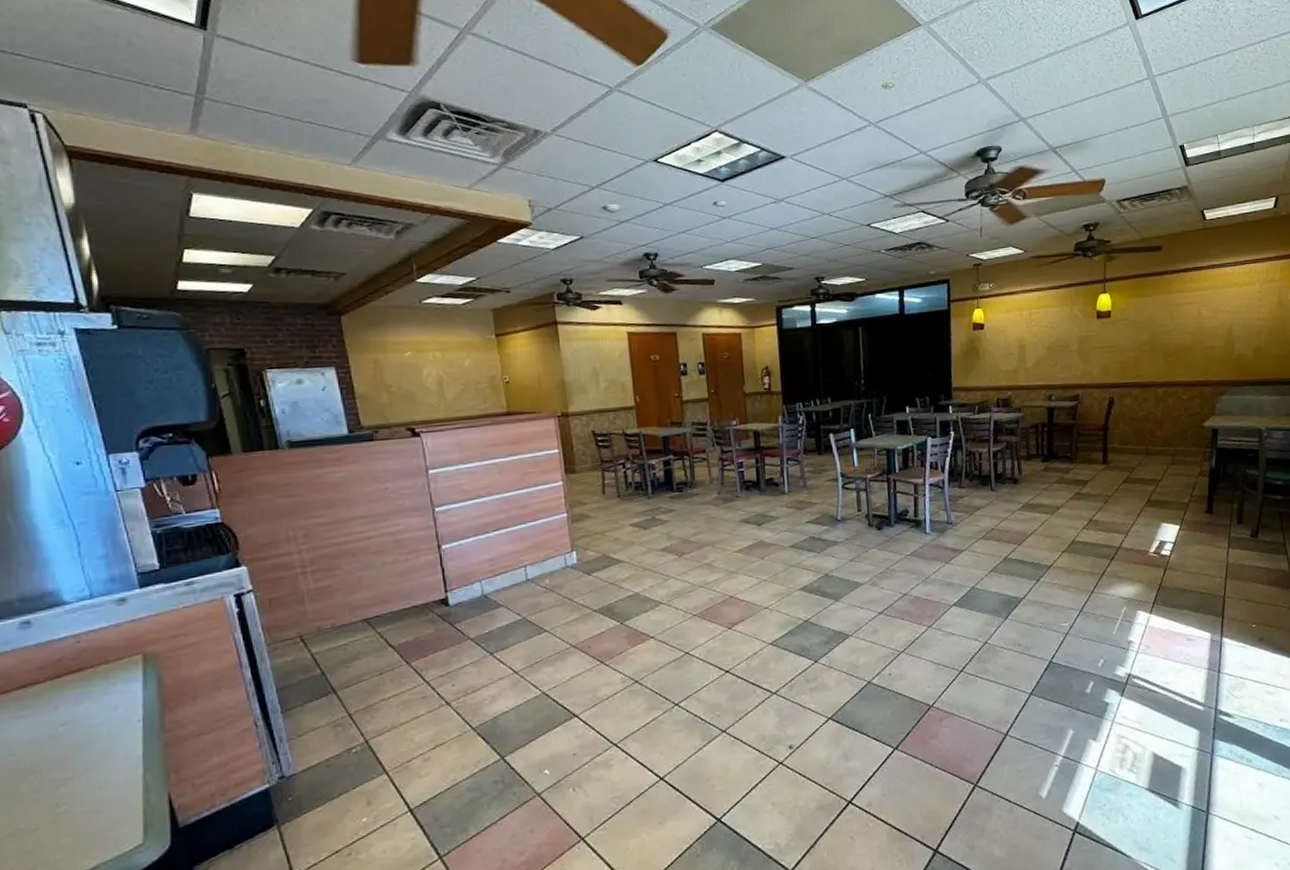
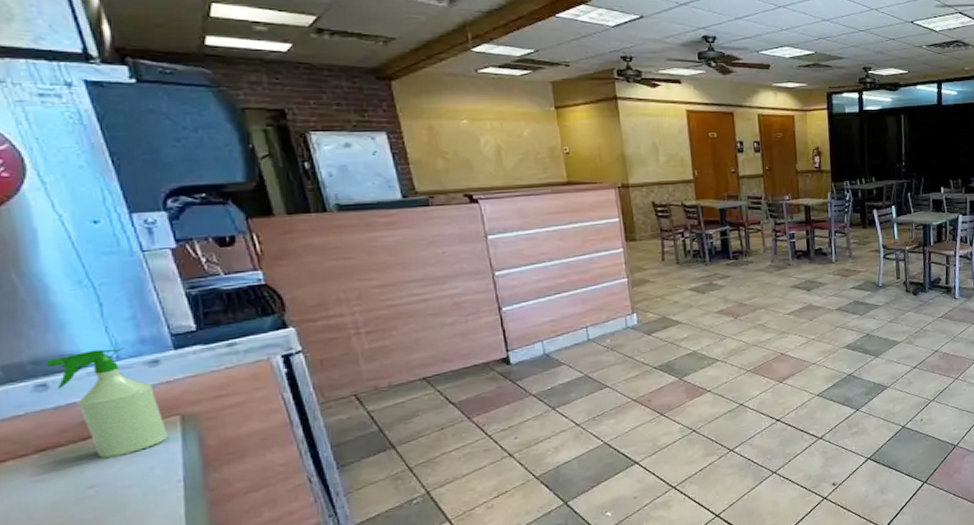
spray bottle: none [30,586,132,696] -> present [46,347,169,458]

